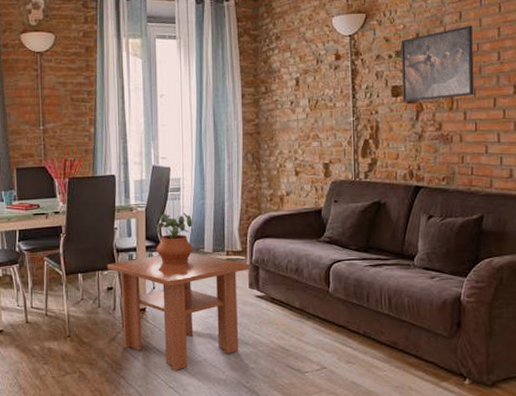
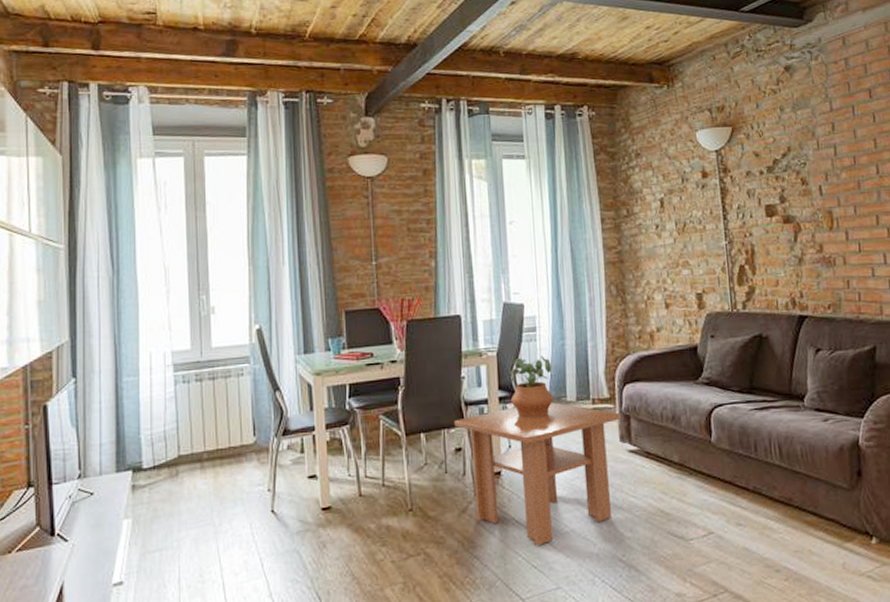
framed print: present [401,25,474,102] -> none [771,136,855,222]

